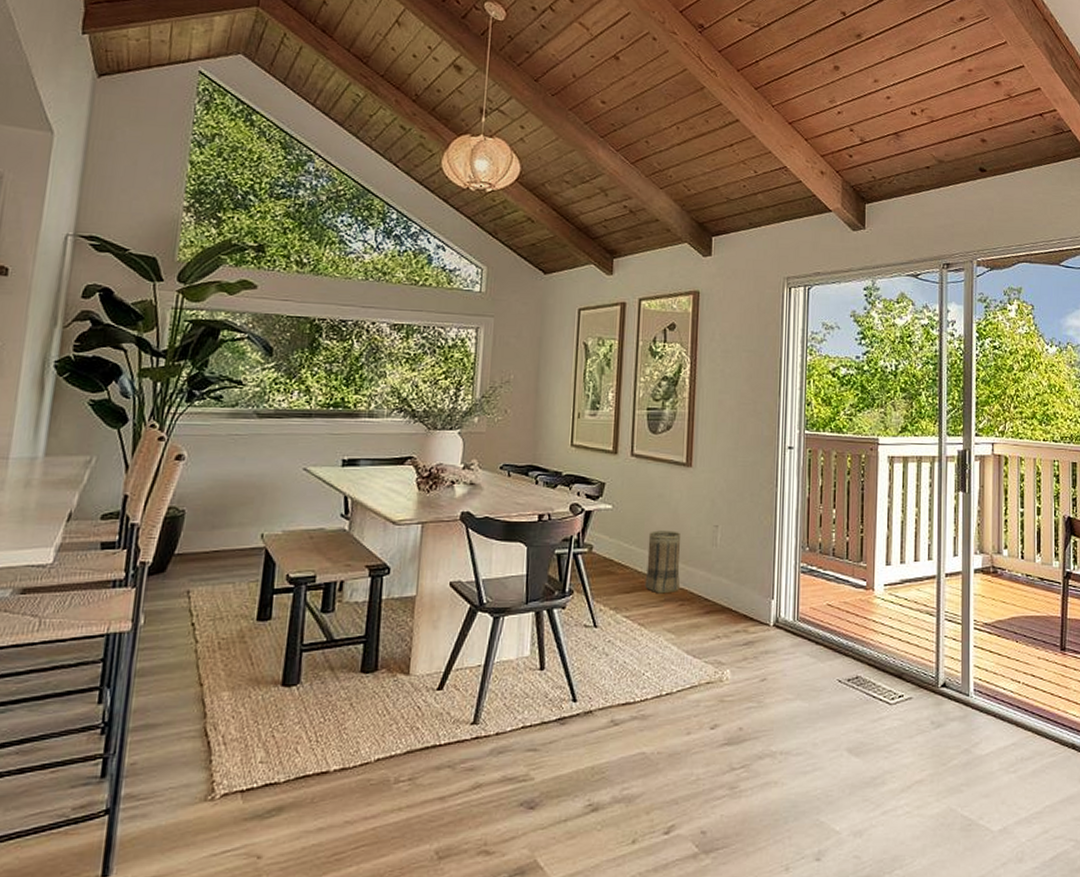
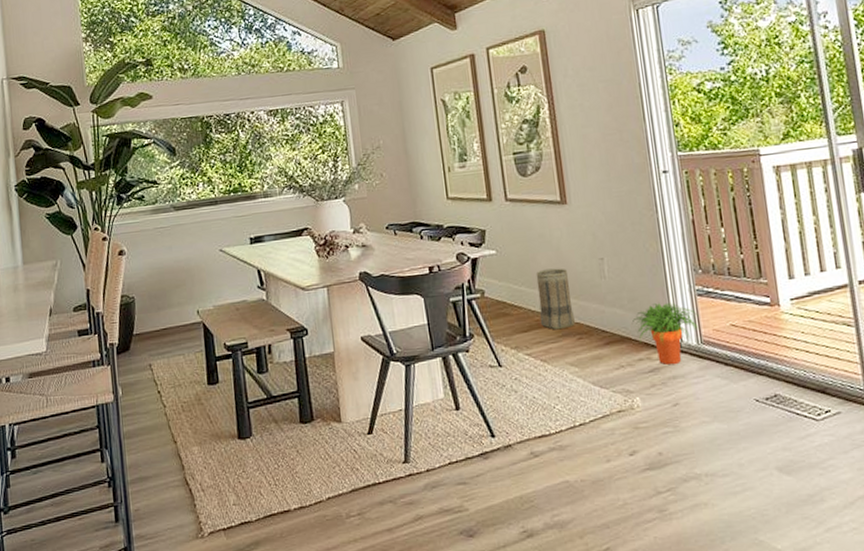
potted plant: none [734,575,799,638] -> present [631,302,699,365]

